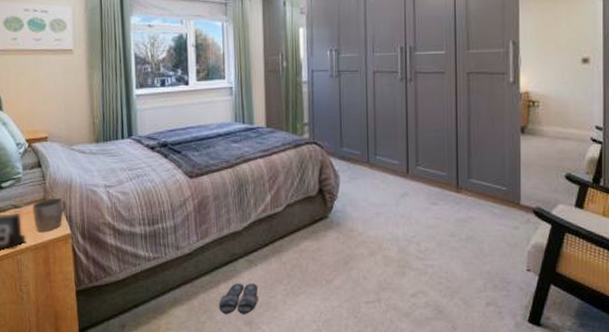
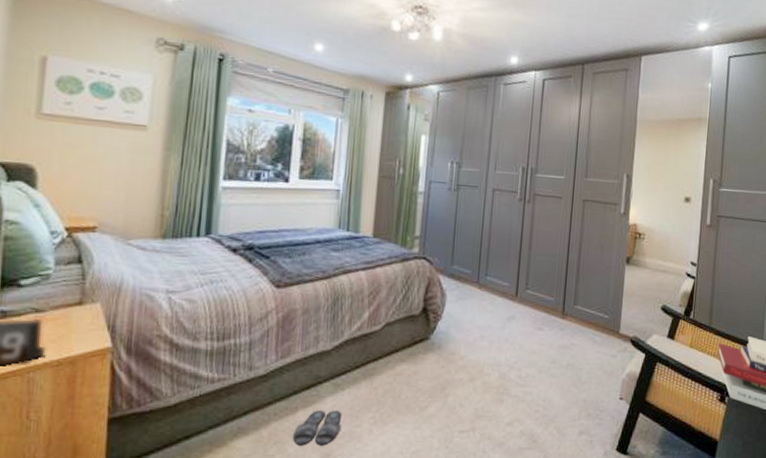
mug: present [32,197,67,233] -> none [60,301,111,345]

